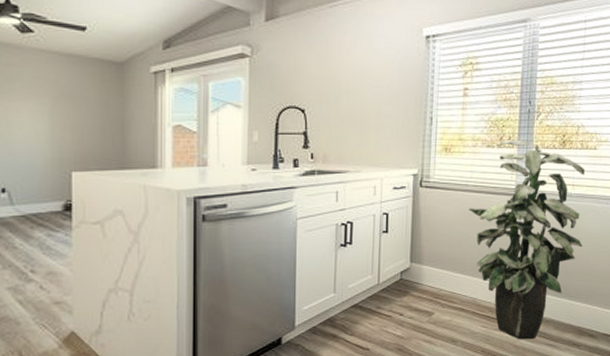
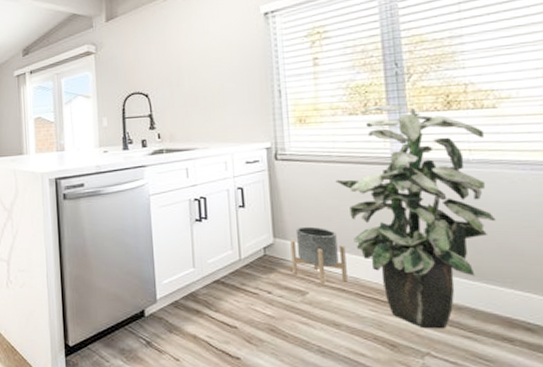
planter: none [423,251,469,307] -> present [290,226,348,286]

